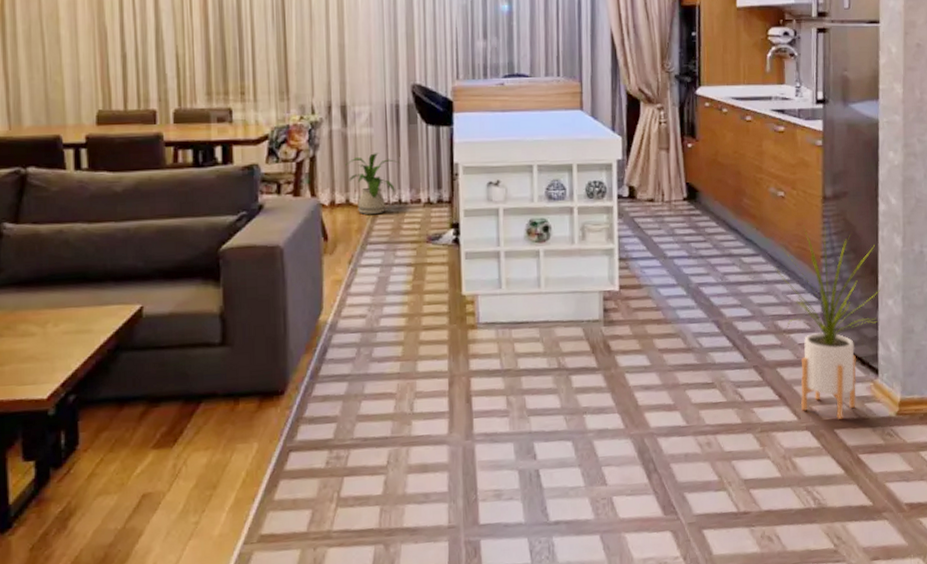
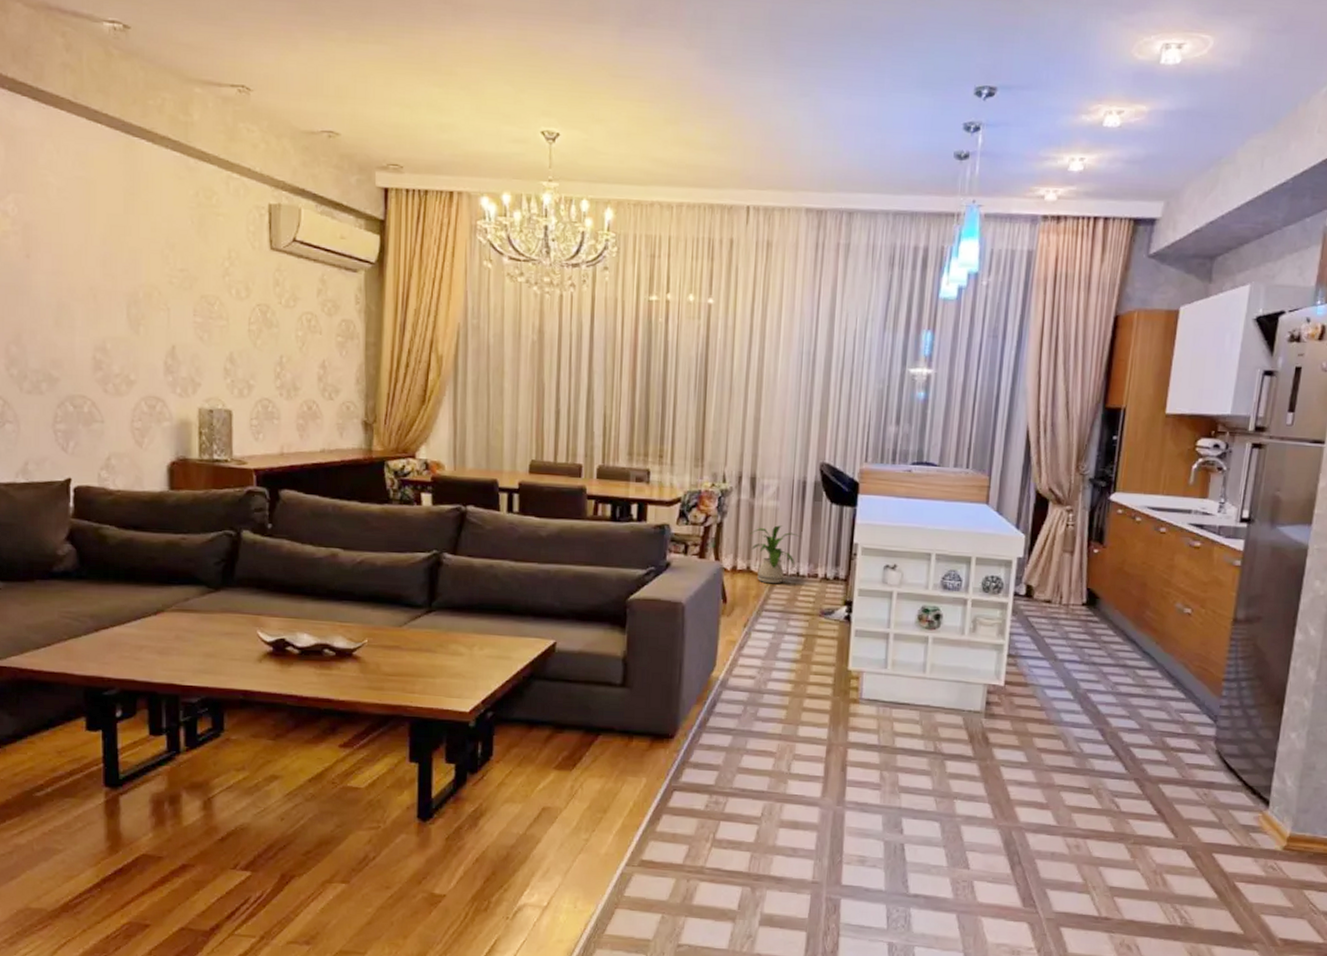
house plant: present [774,226,881,419] -> none [1169,646,1285,844]

